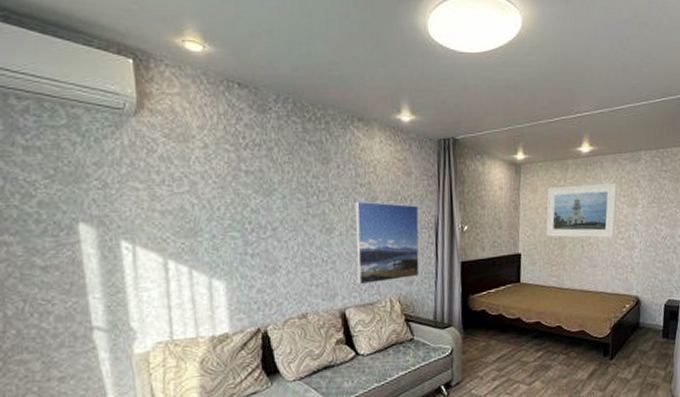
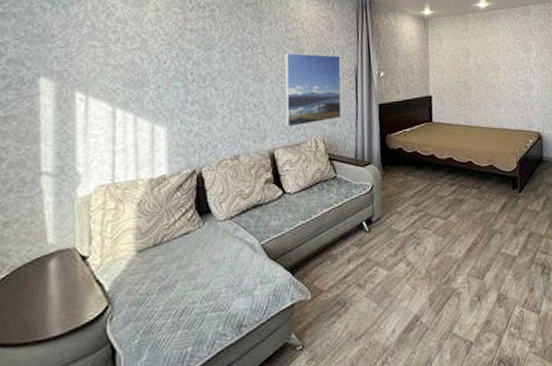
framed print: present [546,182,618,239] -> none [452,32,514,81]

